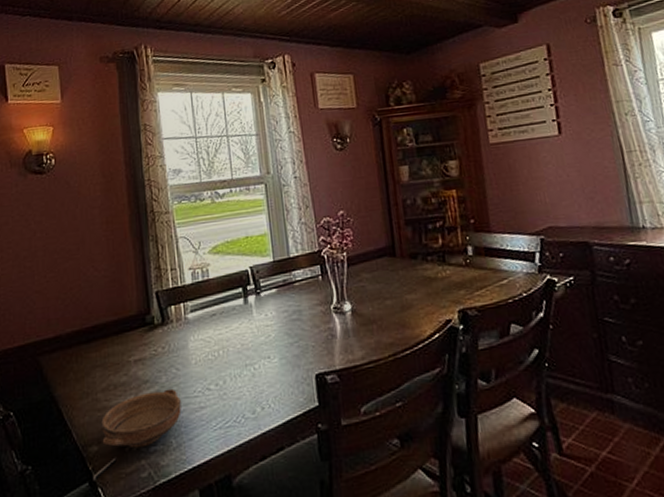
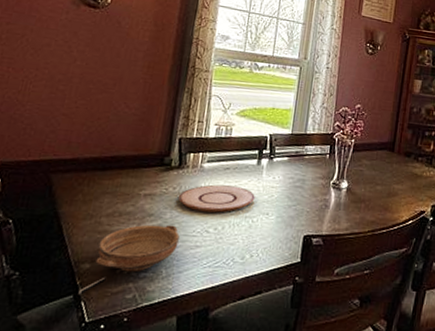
plate: none [170,332,251,369] -> present [178,184,255,213]

